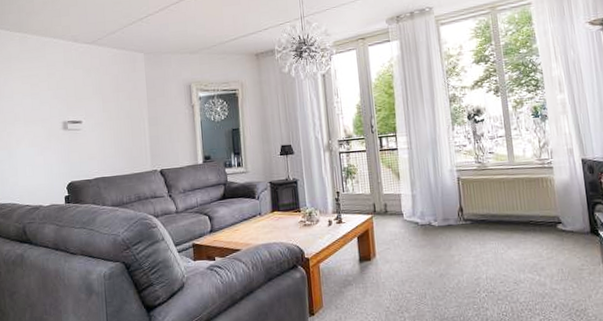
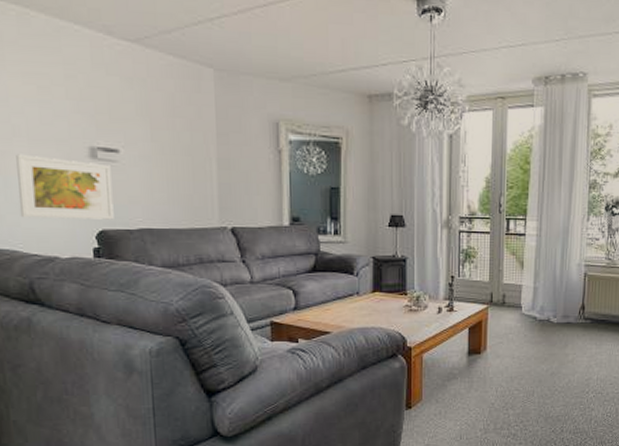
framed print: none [17,132,79,179] -> present [16,154,114,220]

